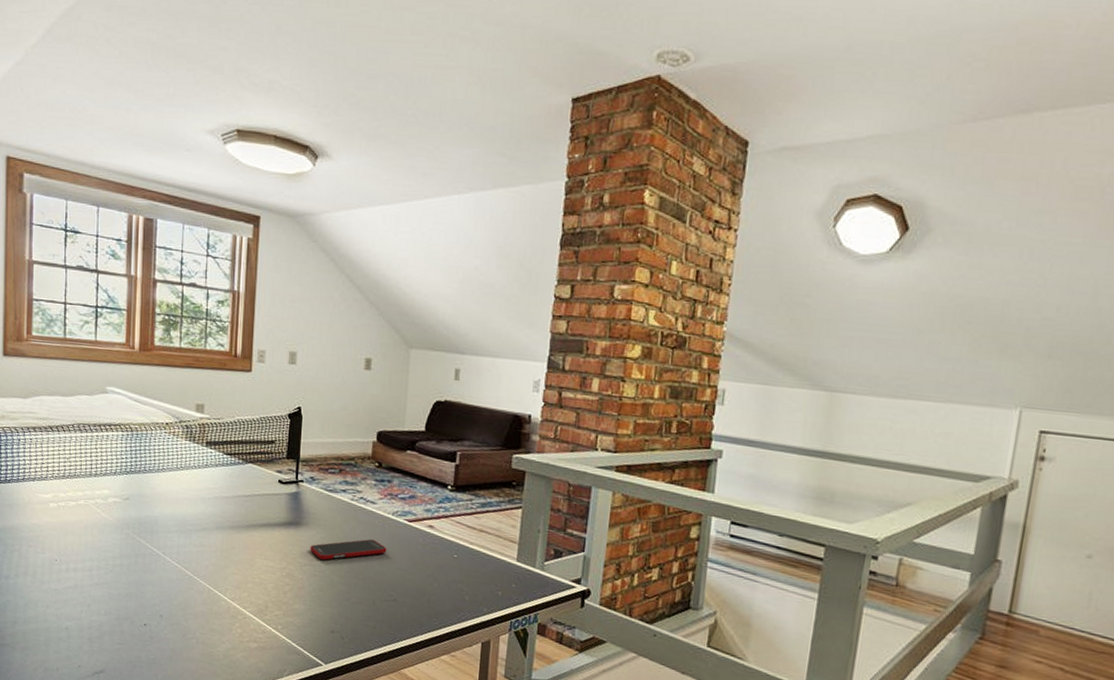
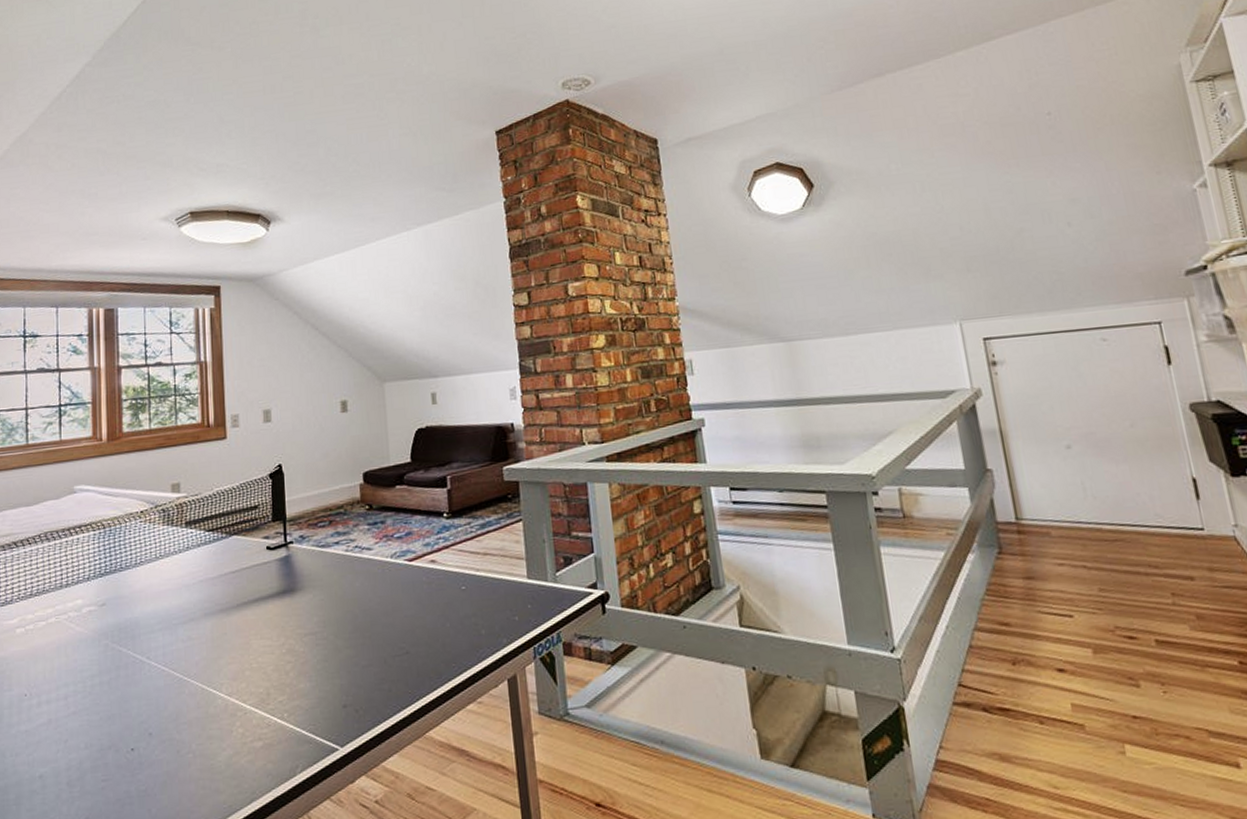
cell phone: present [310,539,387,560] -> none [308,589,391,625]

